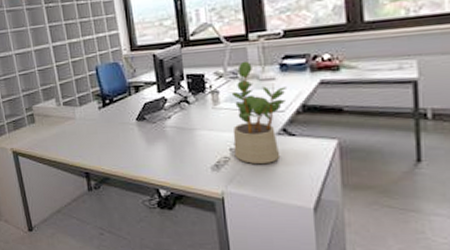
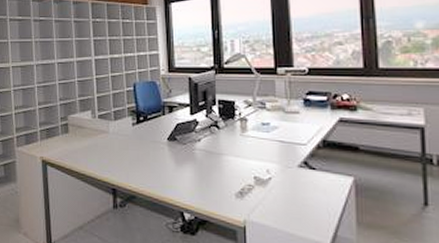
potted plant: present [231,61,286,164] -> none [258,93,309,195]

